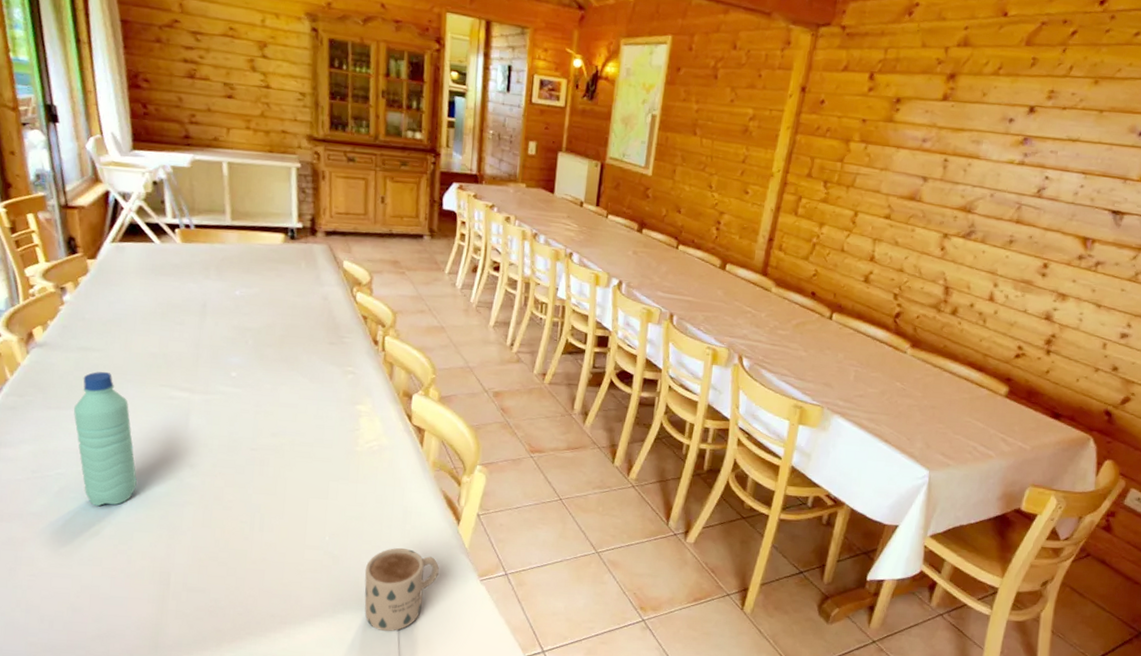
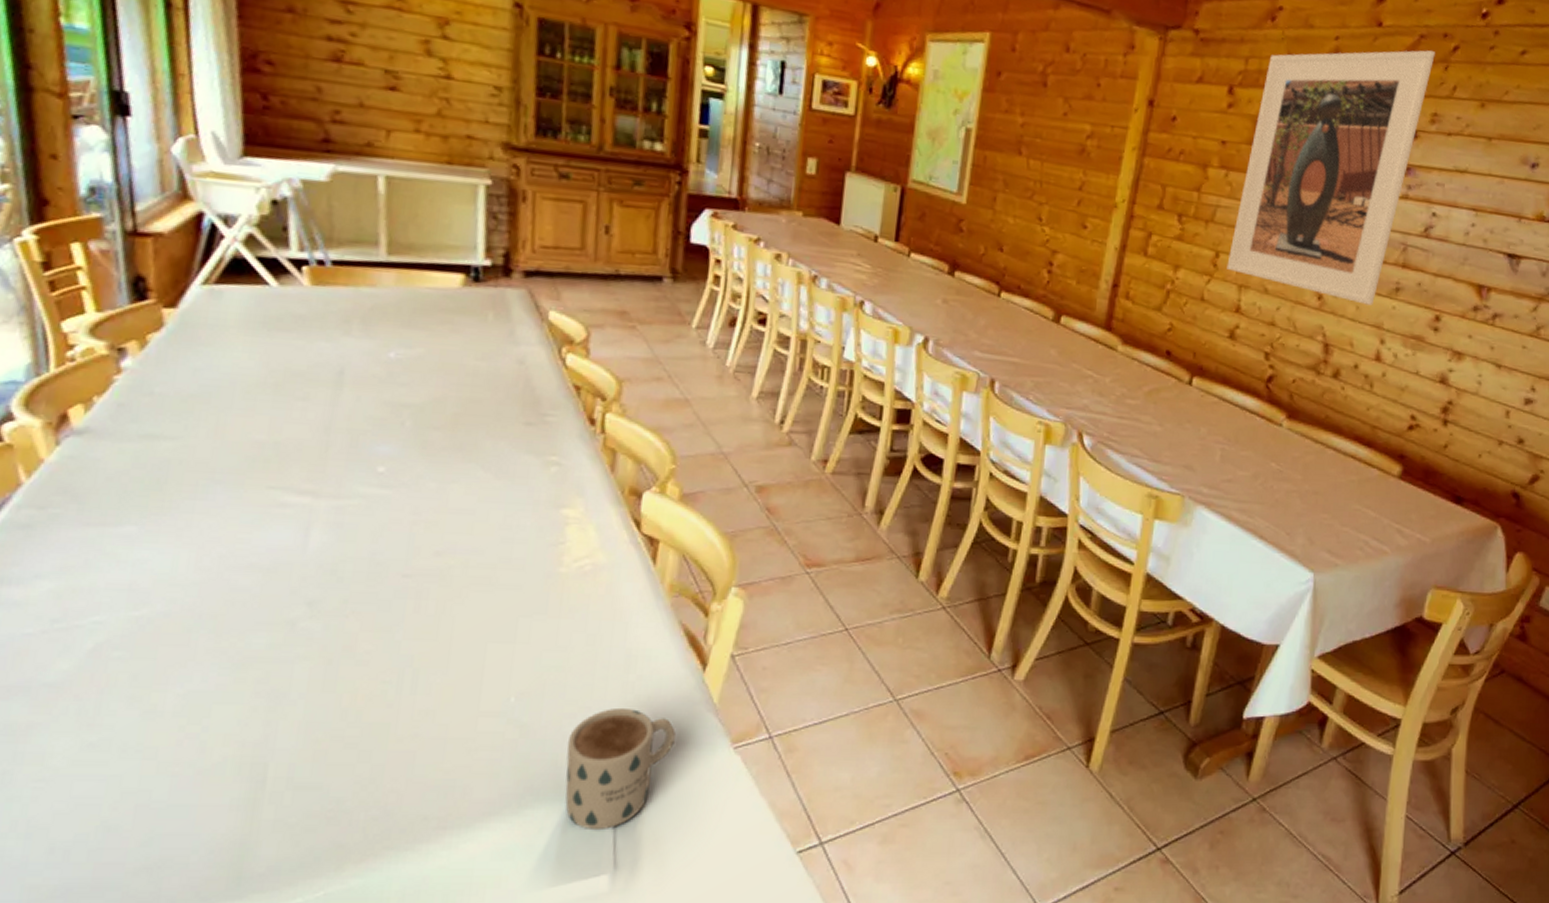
water bottle: present [73,371,137,507] -> none [126,468,223,669]
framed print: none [864,35,1055,255] -> present [1227,50,1435,305]

